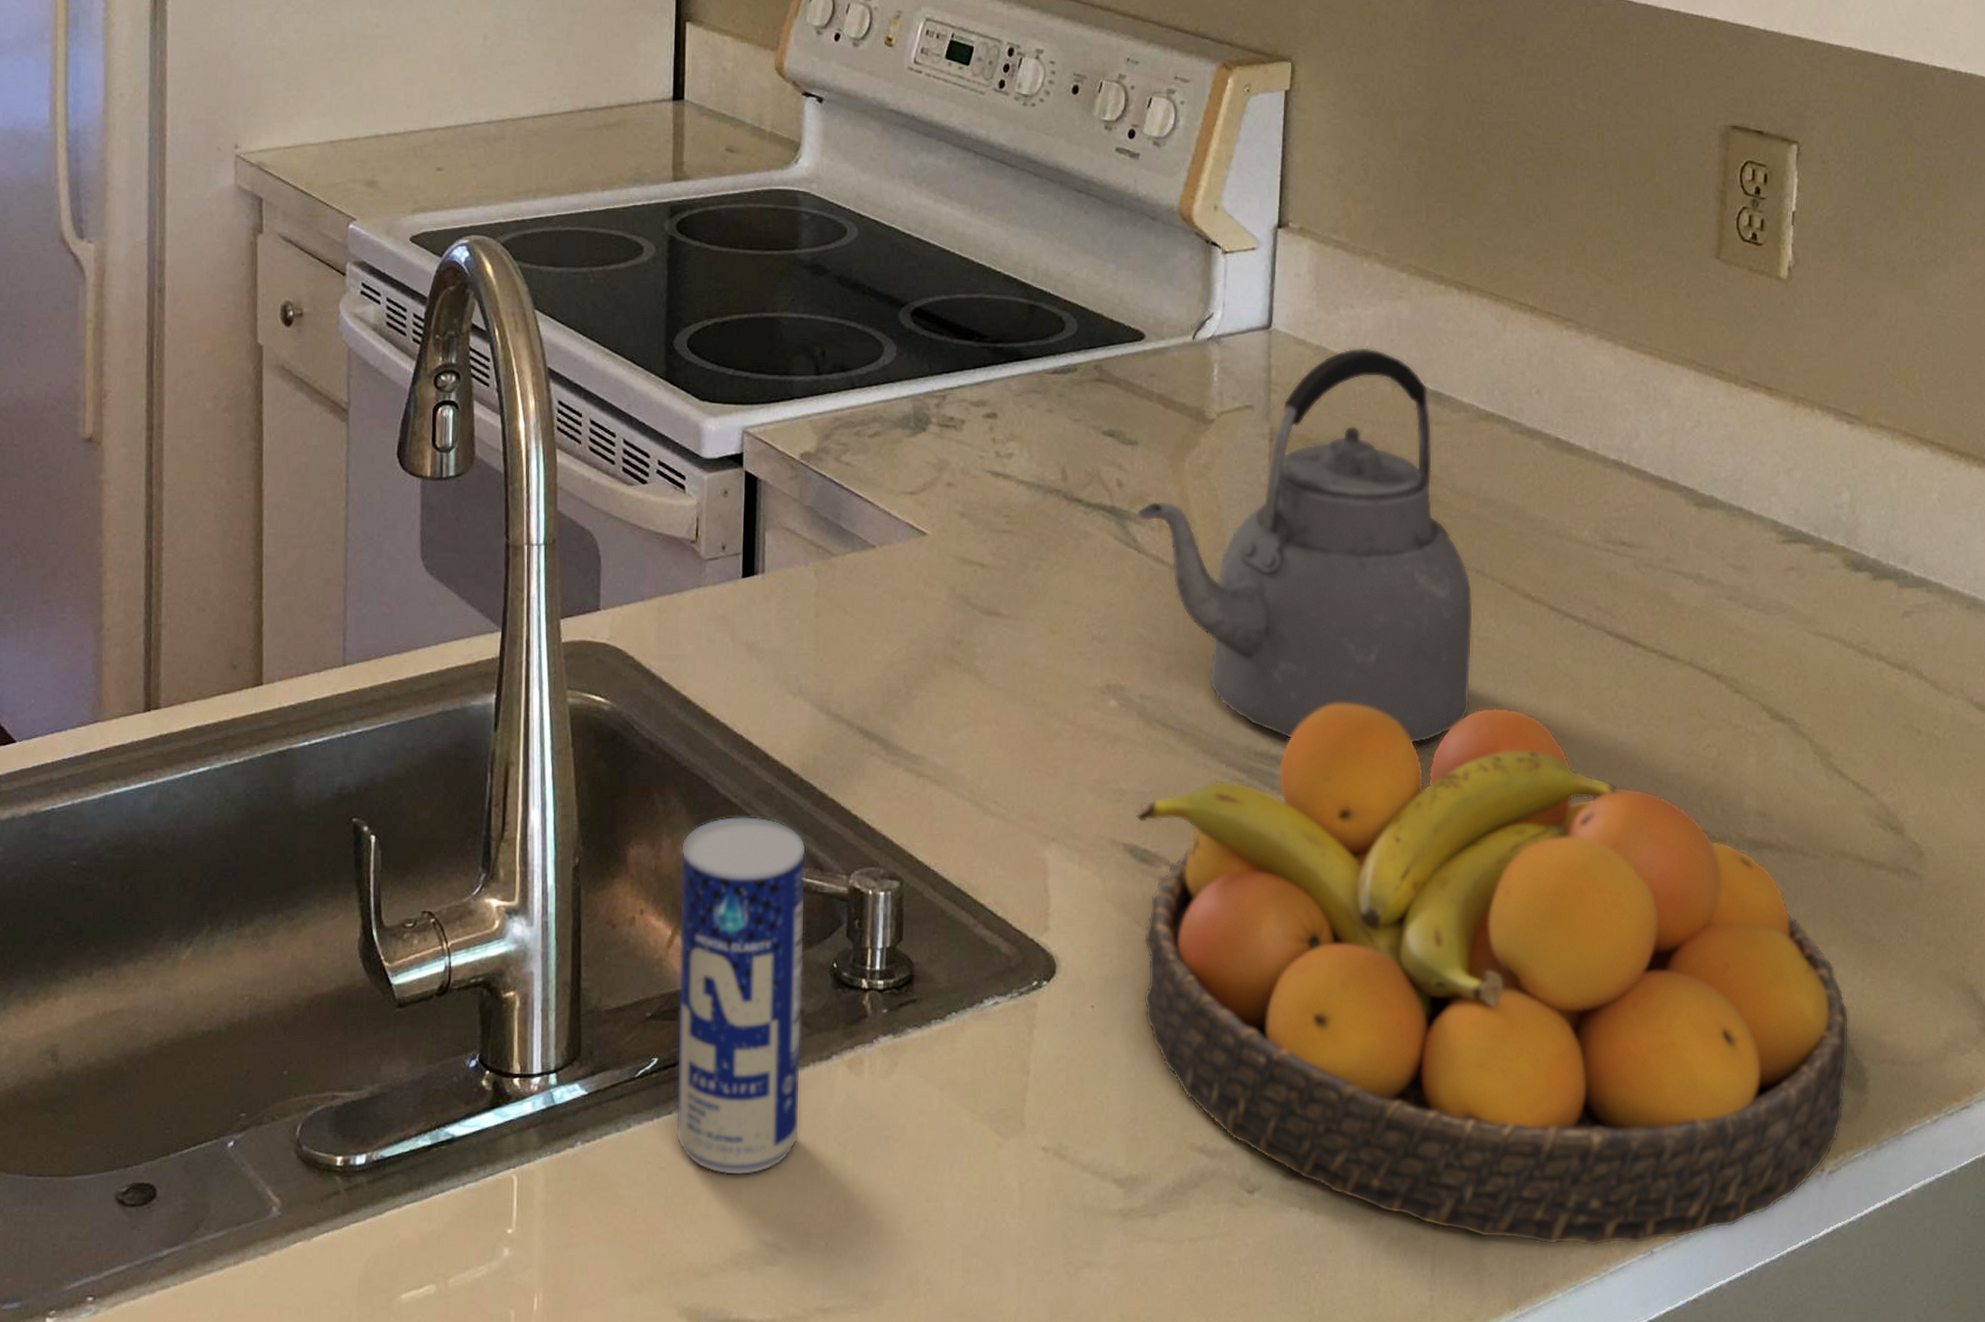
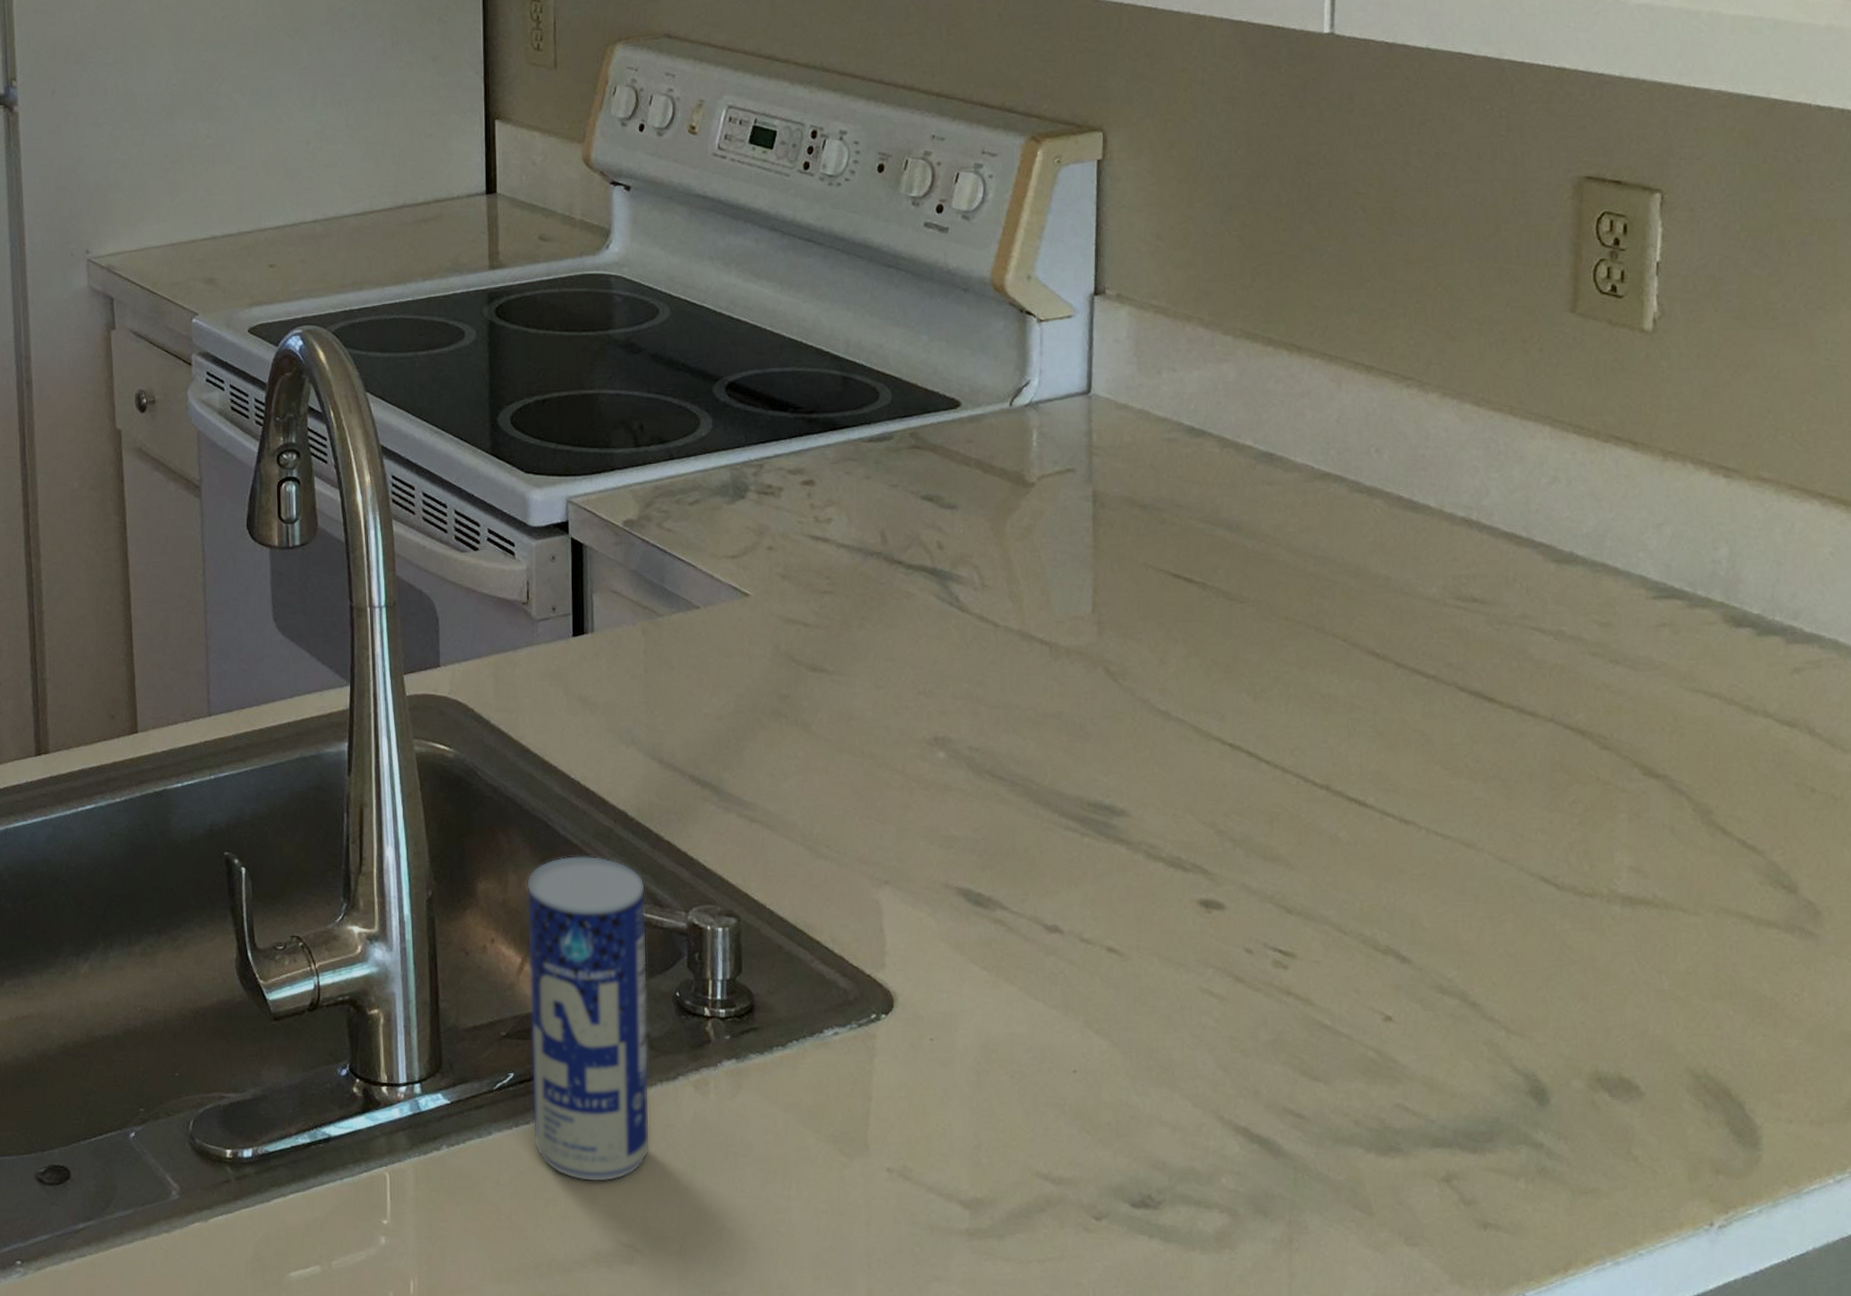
fruit bowl: present [1134,703,1849,1246] -> none [967,756,1739,1287]
kettle: present [1136,348,1473,744] -> none [958,410,1314,796]

